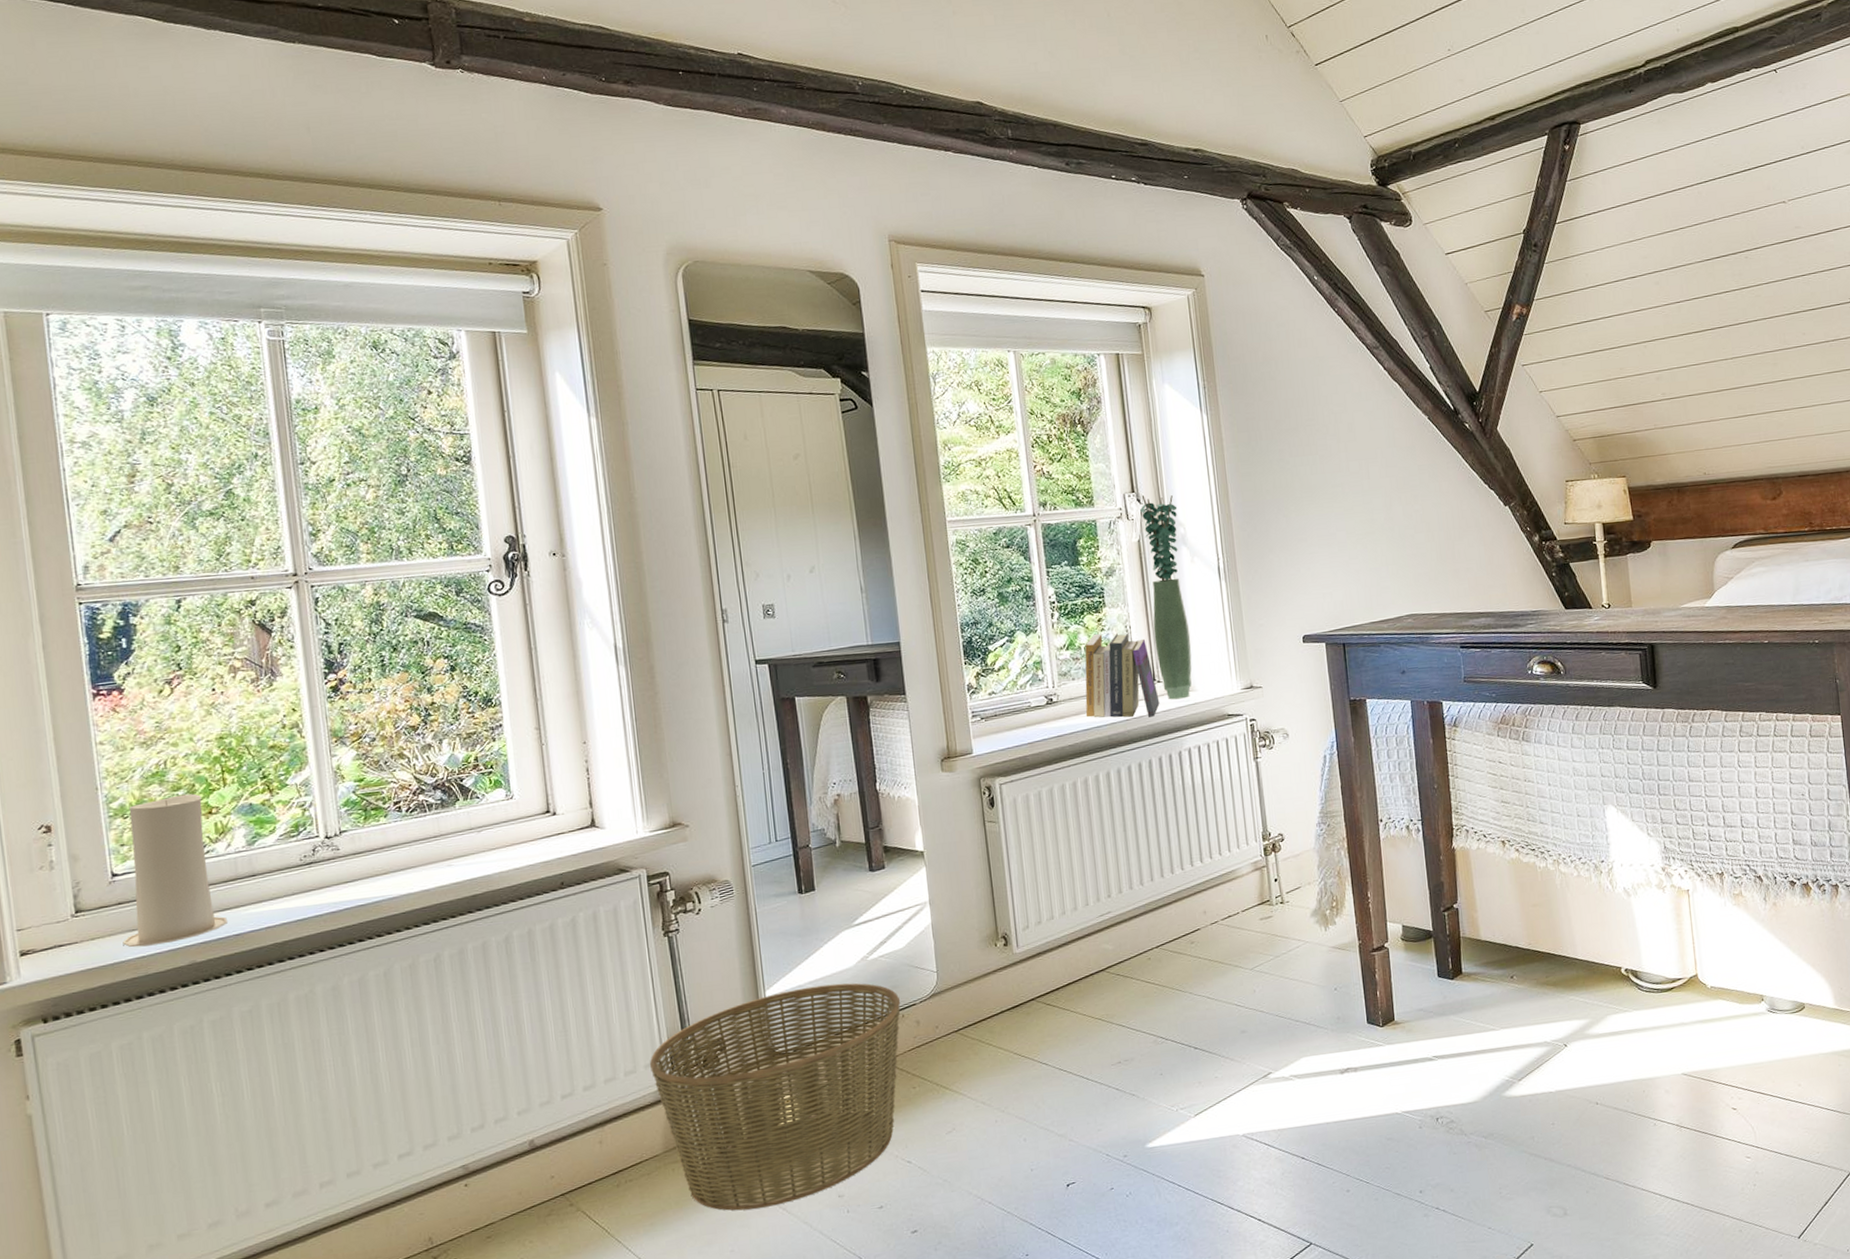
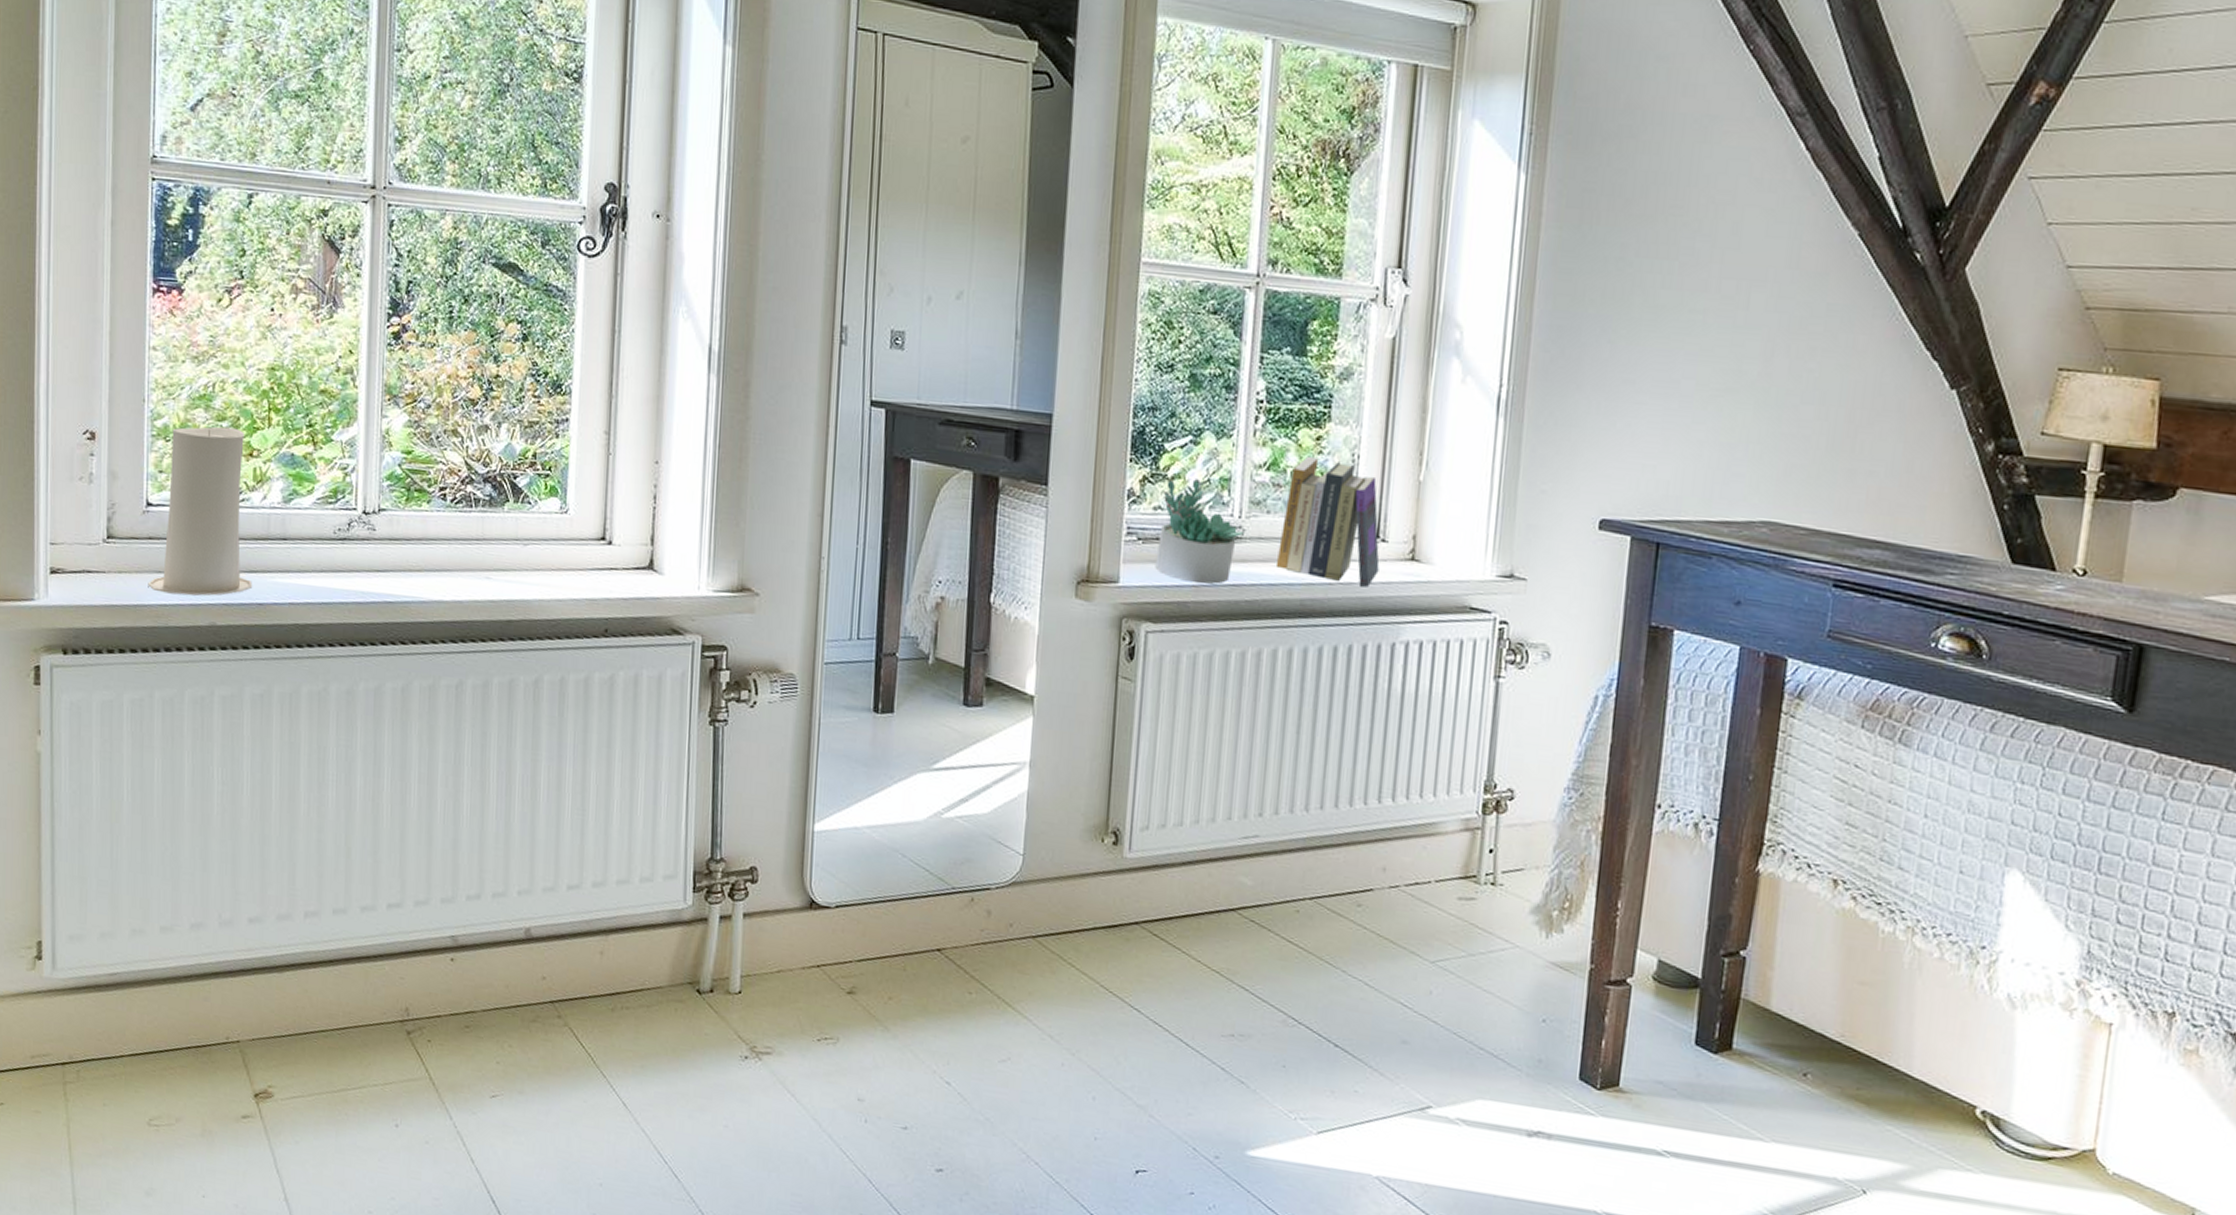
basket: present [650,983,901,1211] -> none [670,829,973,1089]
succulent plant: none [994,666,1059,742] -> present [1155,479,1244,585]
vase: present [1140,495,1192,700] -> none [1387,275,1458,572]

